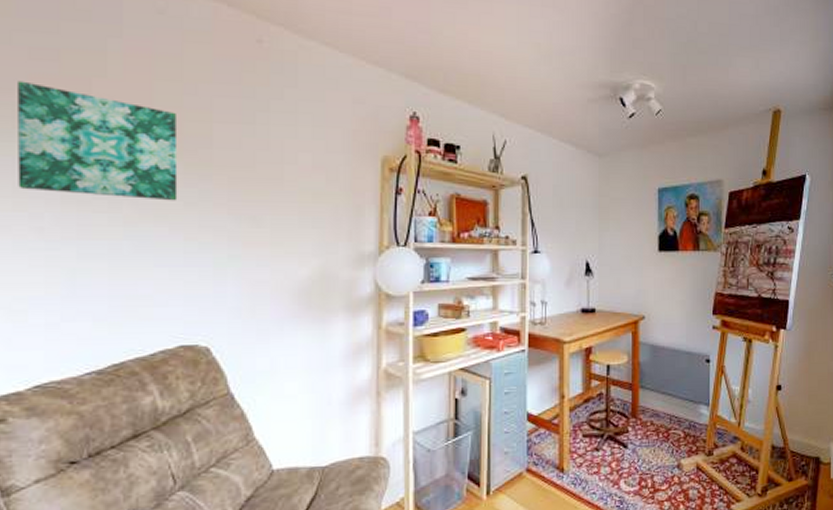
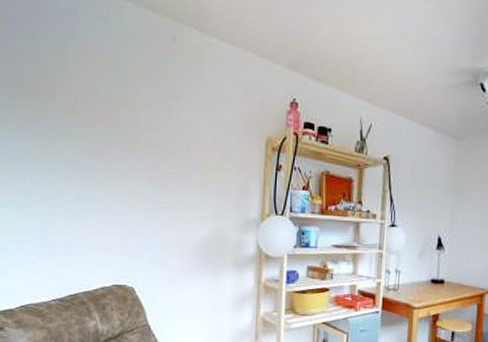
wall art: present [18,80,178,201] -> none [10,77,115,172]

